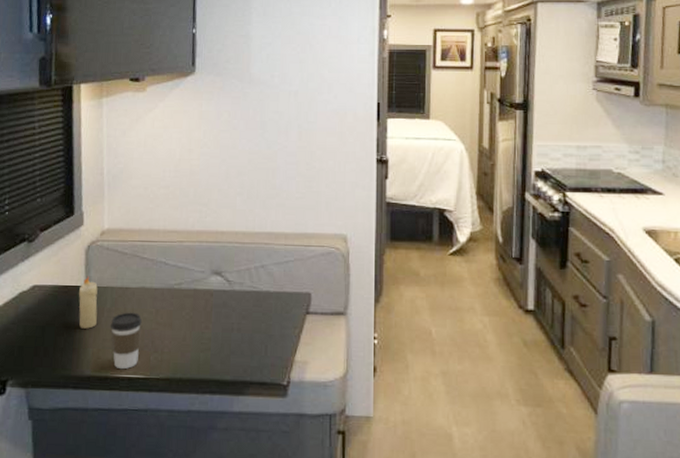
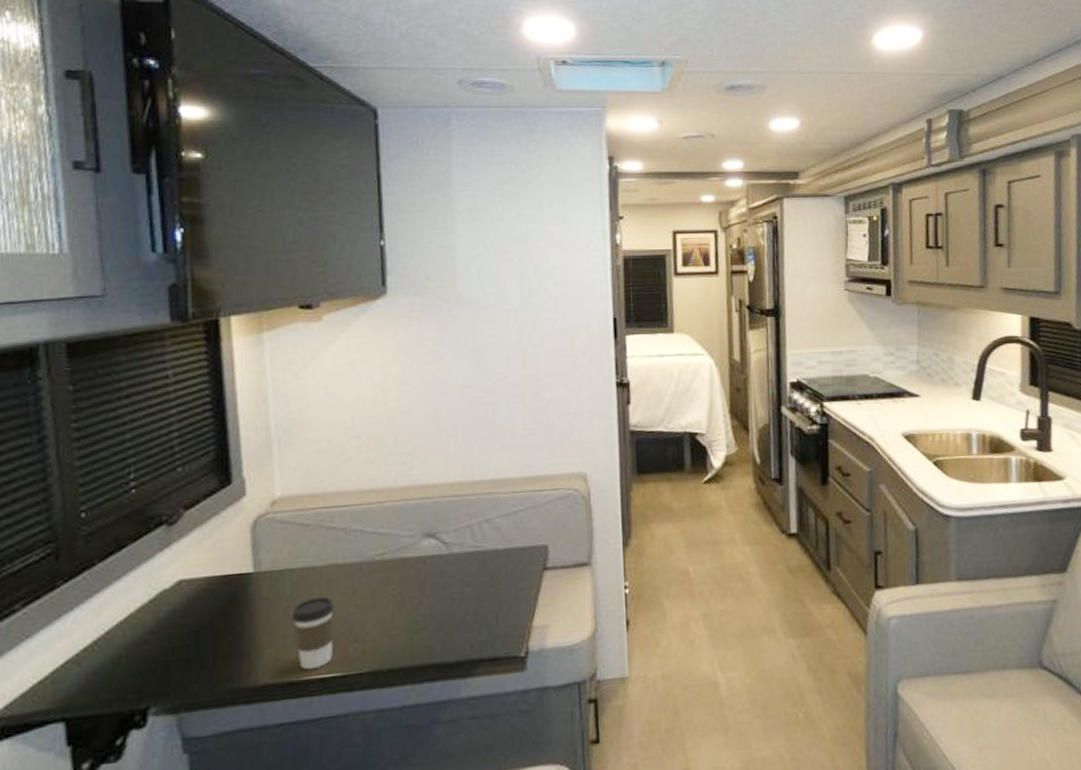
candle: present [78,276,98,329] -> none [244,559,273,627]

